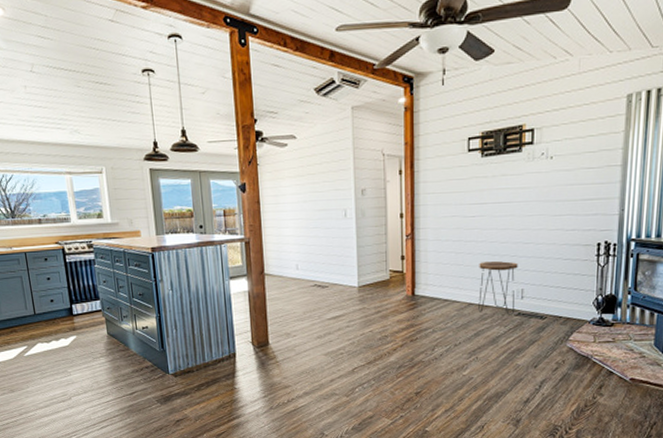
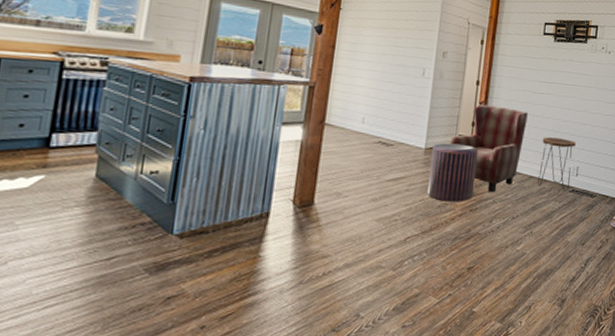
pouf: none [365,278,412,334] -> present [426,143,479,202]
armchair: none [382,236,459,323] -> present [450,104,528,193]

